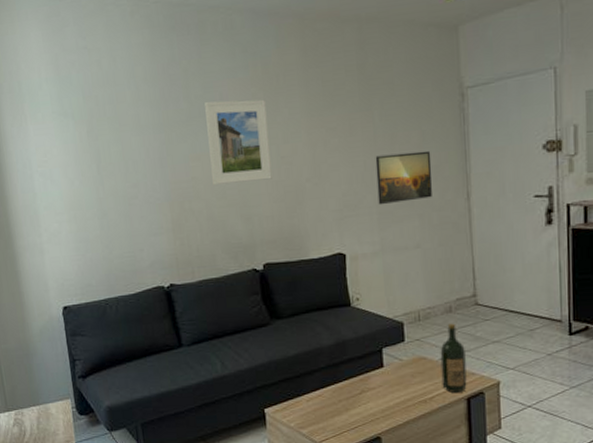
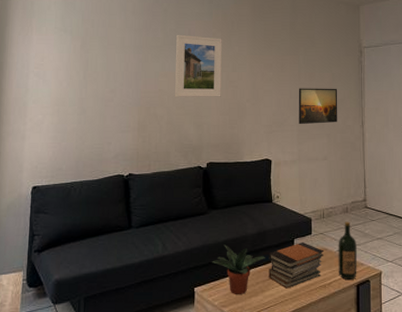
potted plant: none [282,359,347,414] -> present [212,245,265,294]
book stack: none [351,350,423,406] -> present [269,241,325,289]

